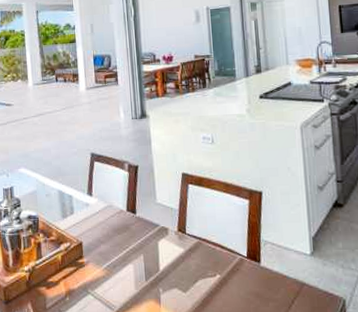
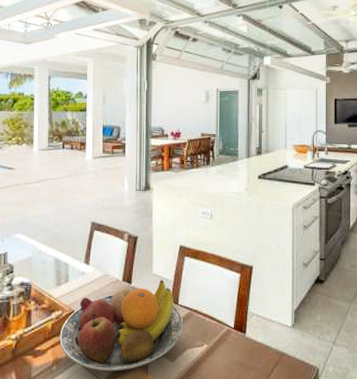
fruit bowl: none [70,208,194,303] -> present [59,279,184,372]

